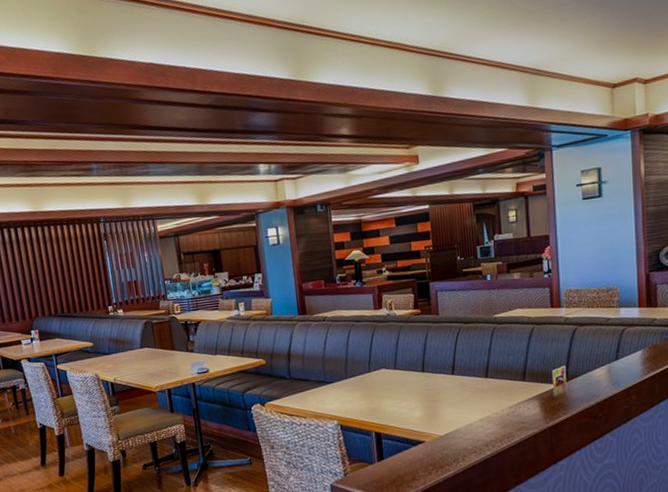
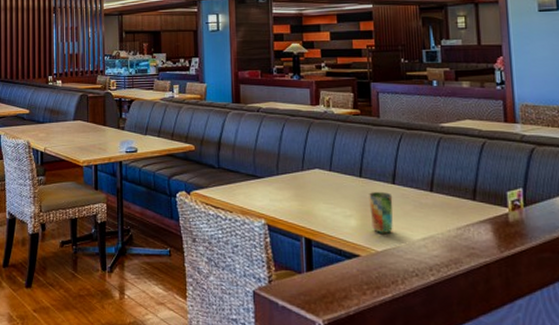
cup: none [431,383,454,420] -> present [369,192,393,233]

